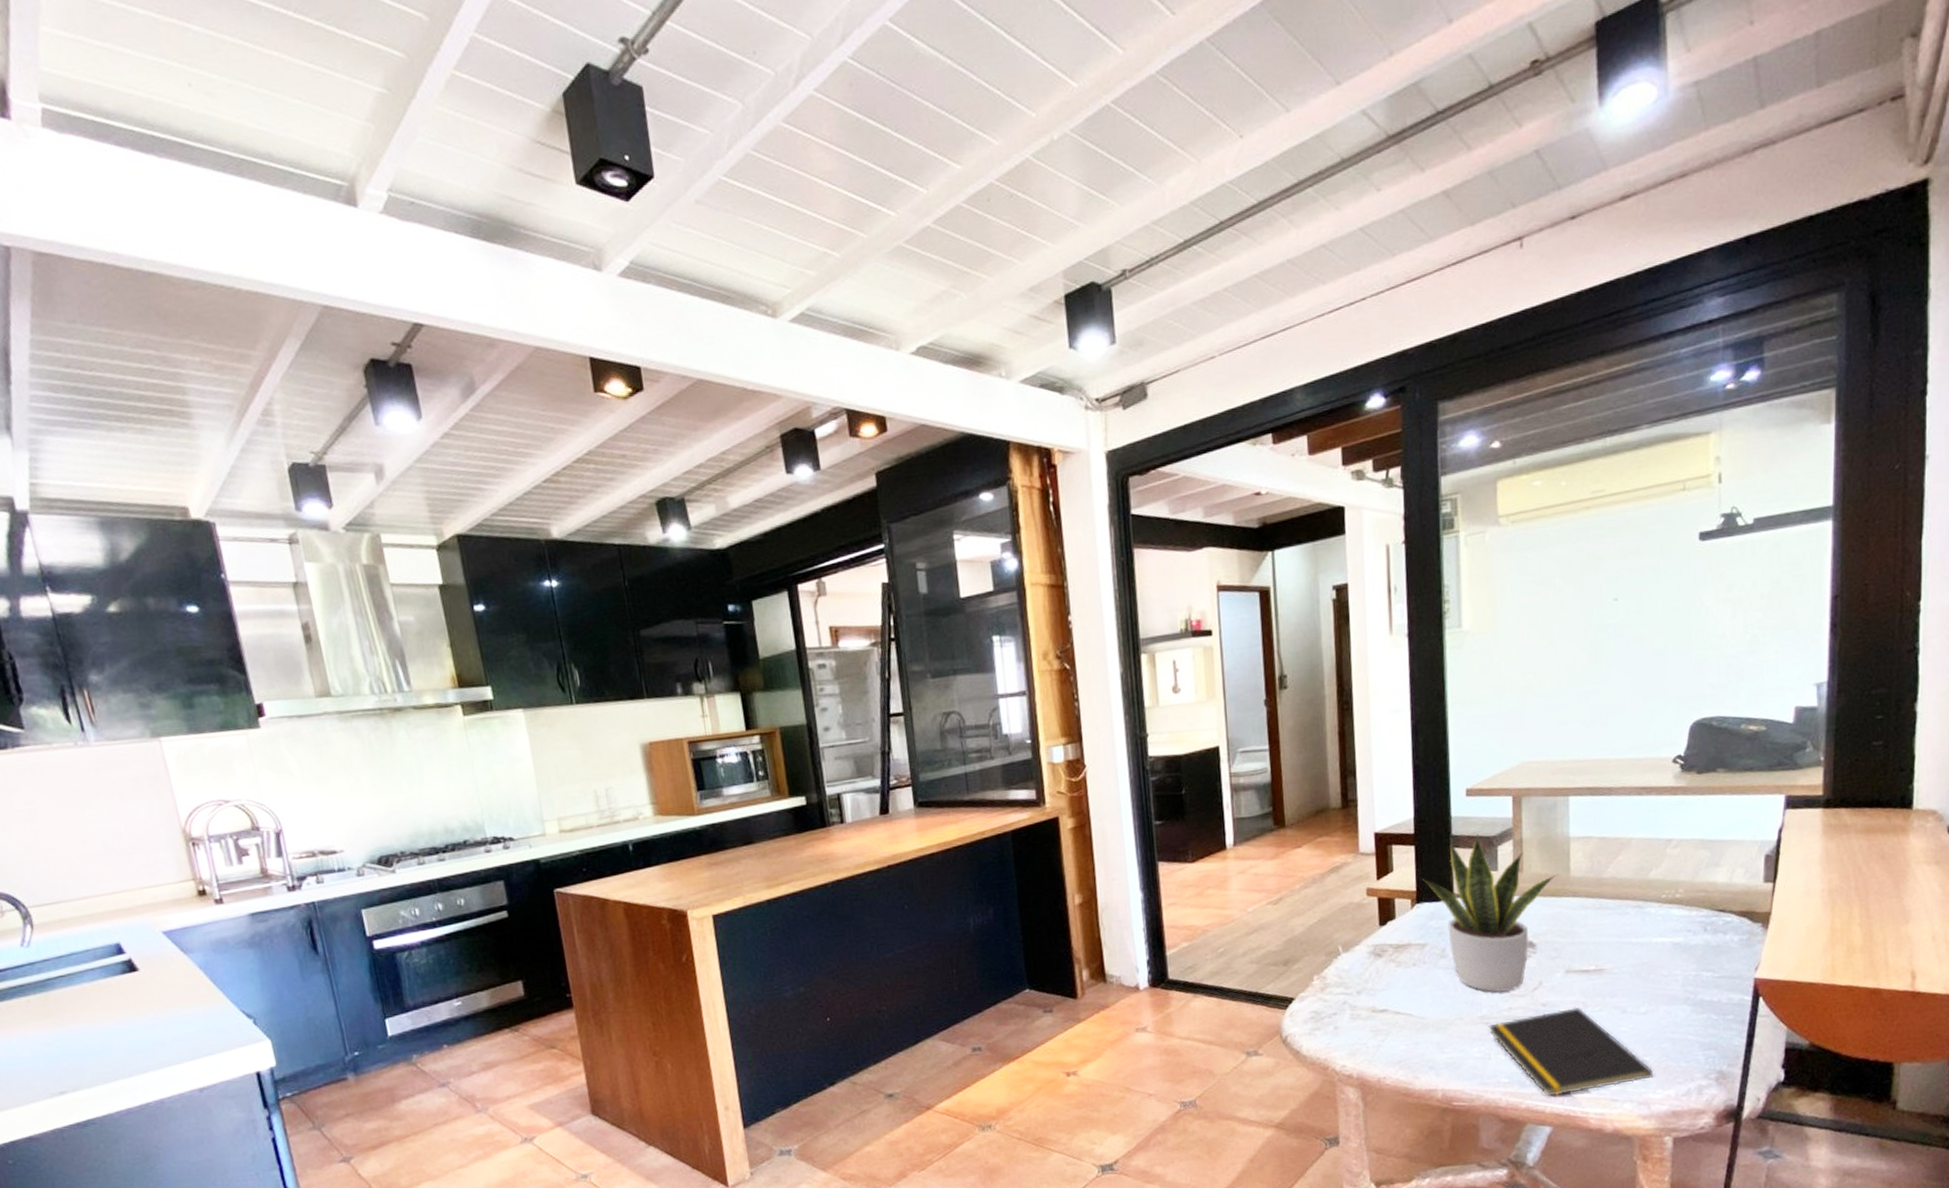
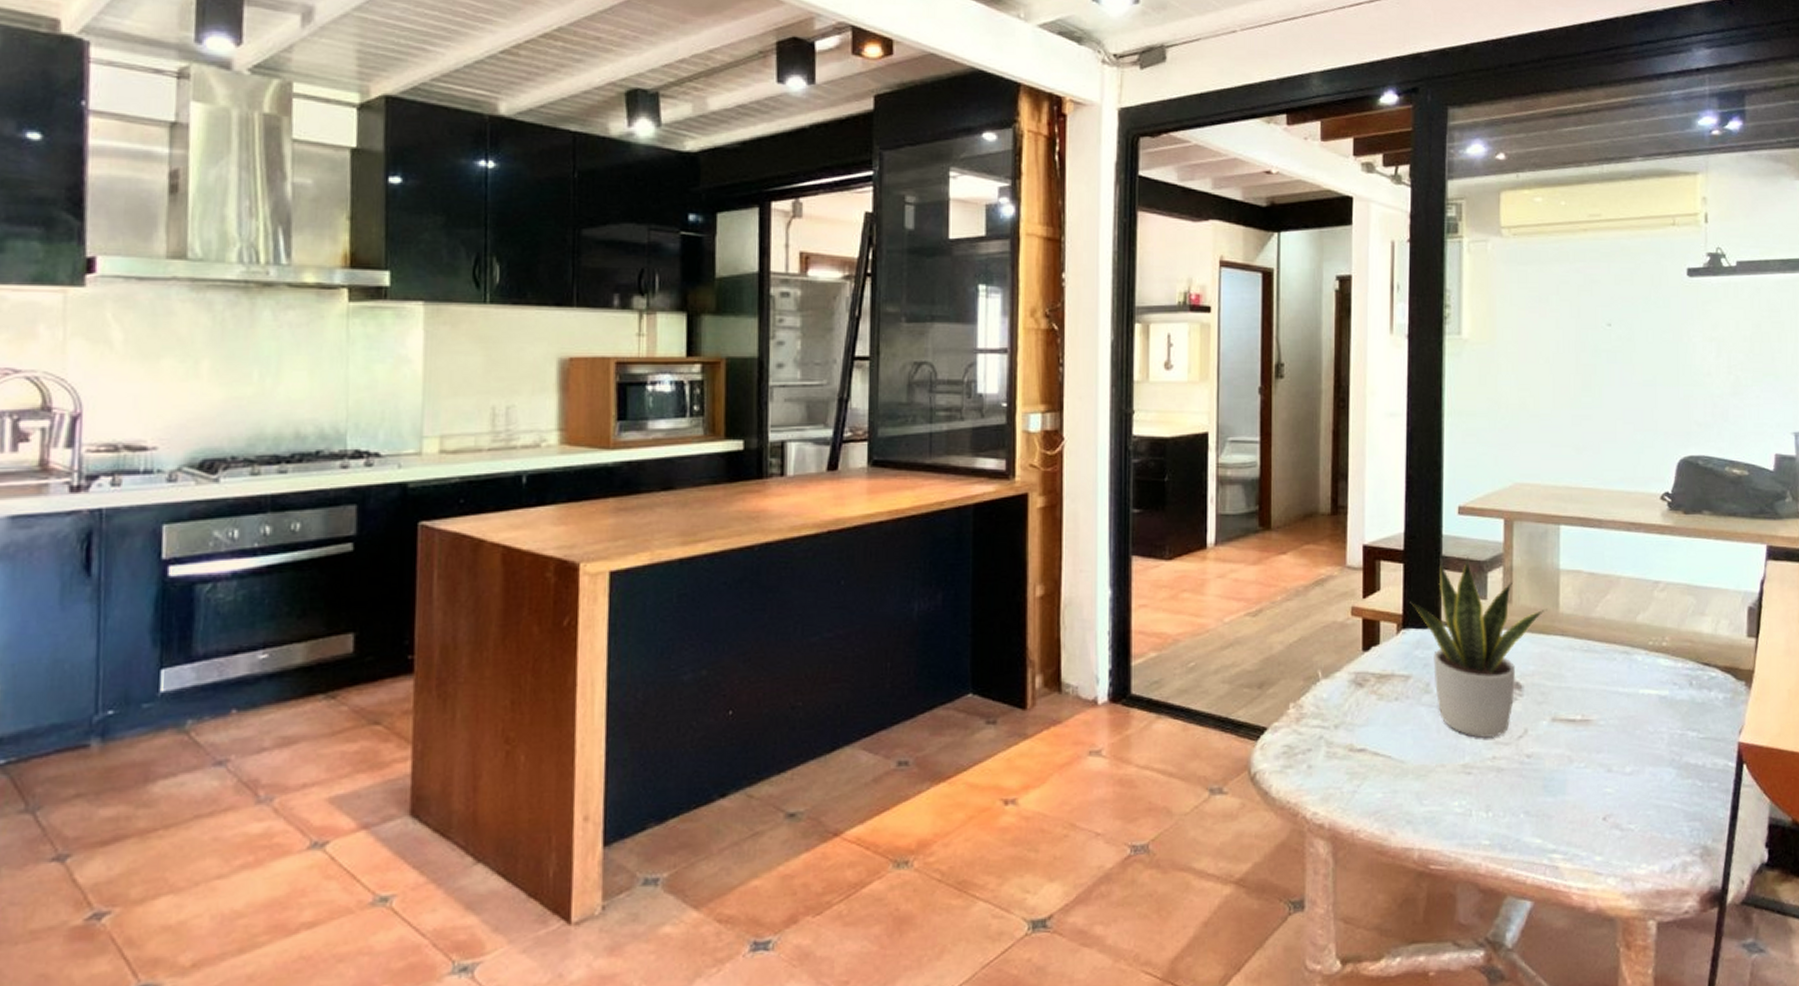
notepad: present [1487,1006,1654,1096] -> none [1470,761,1639,865]

